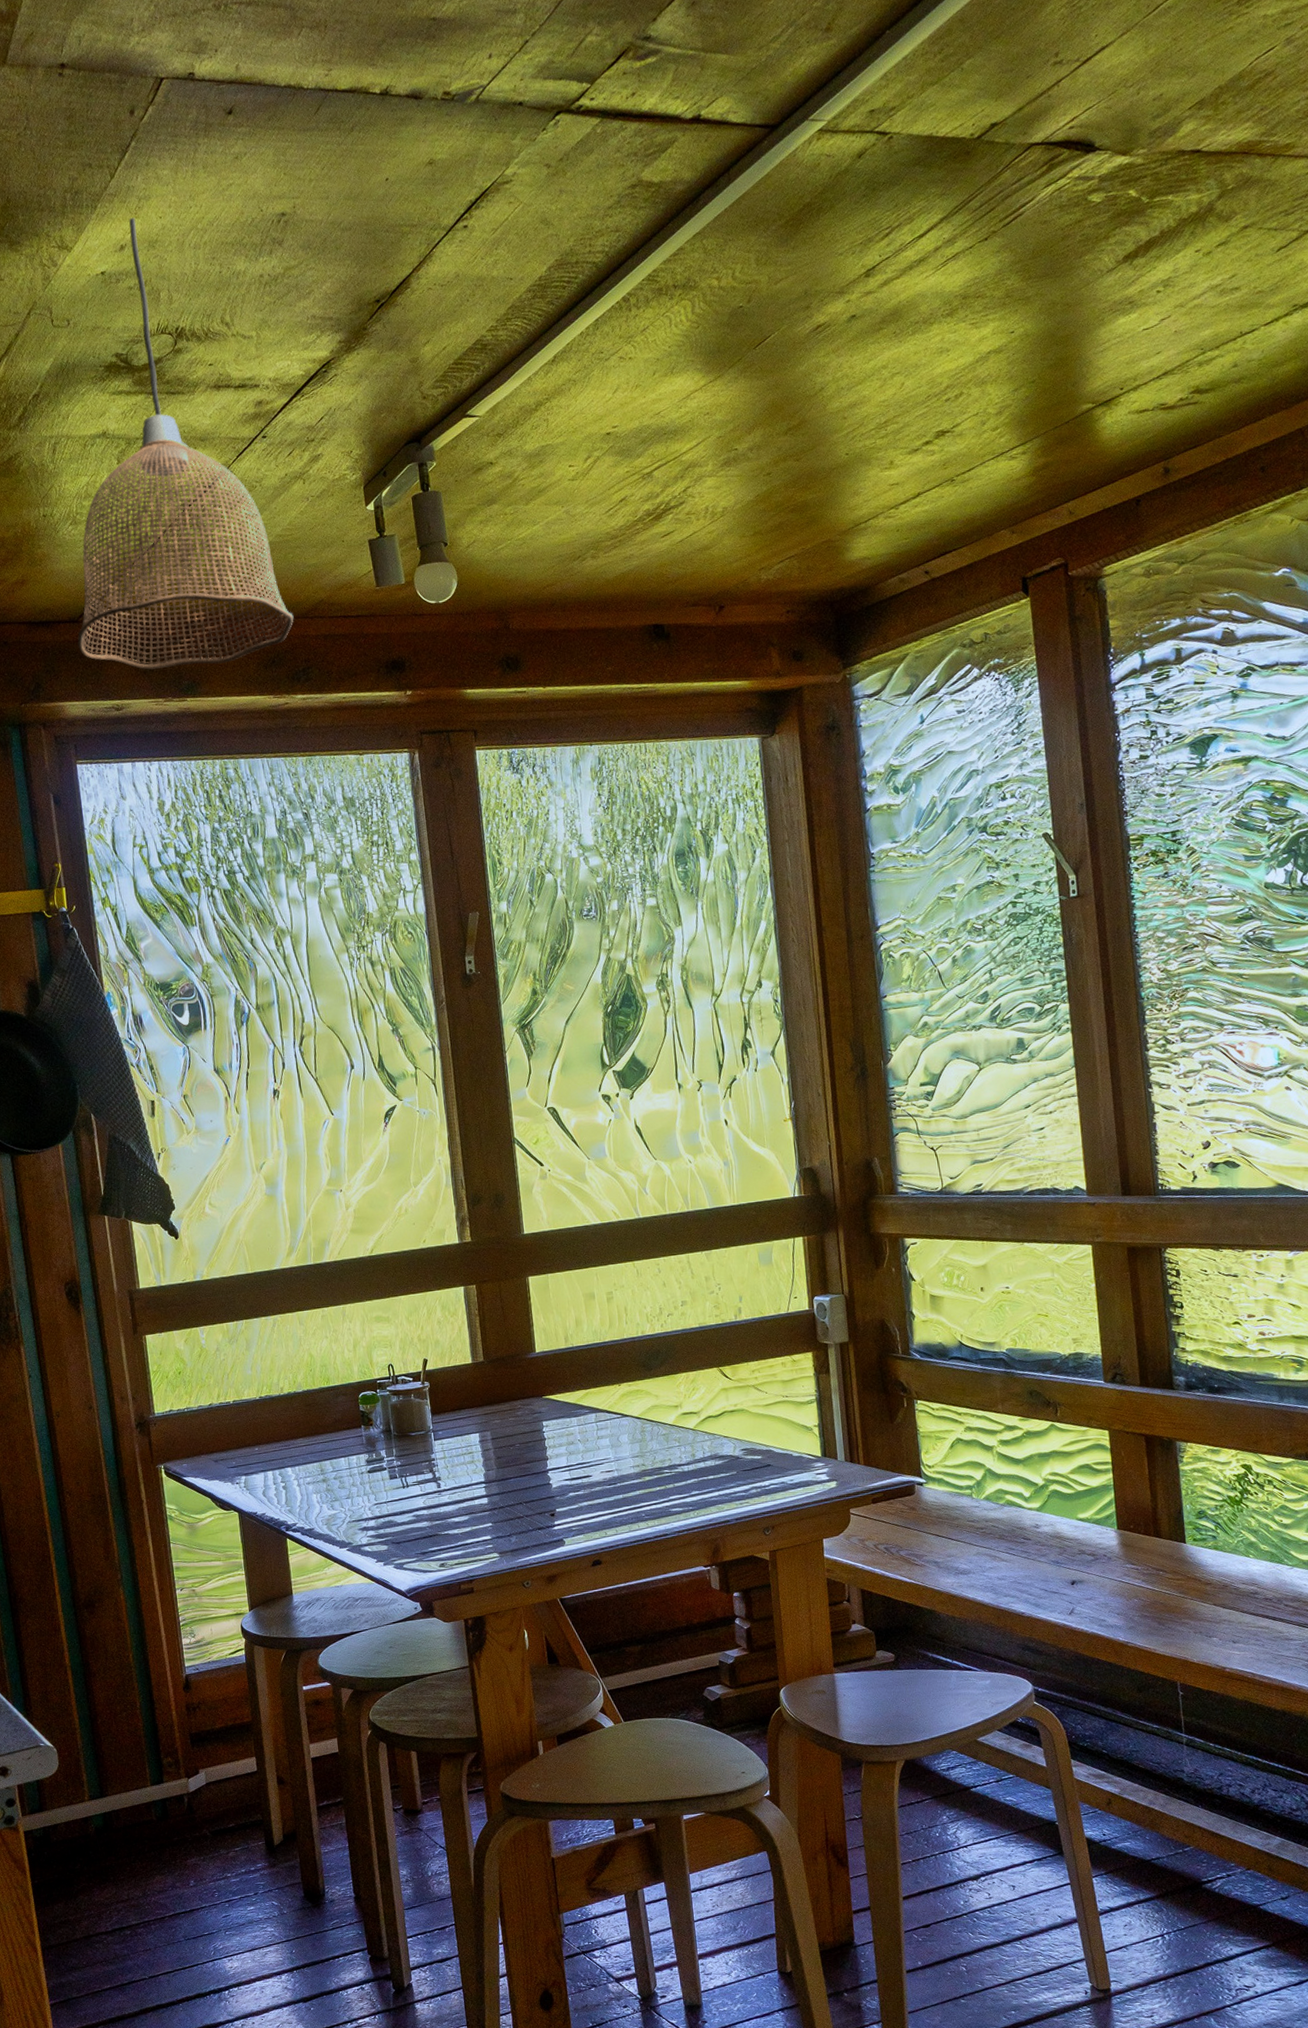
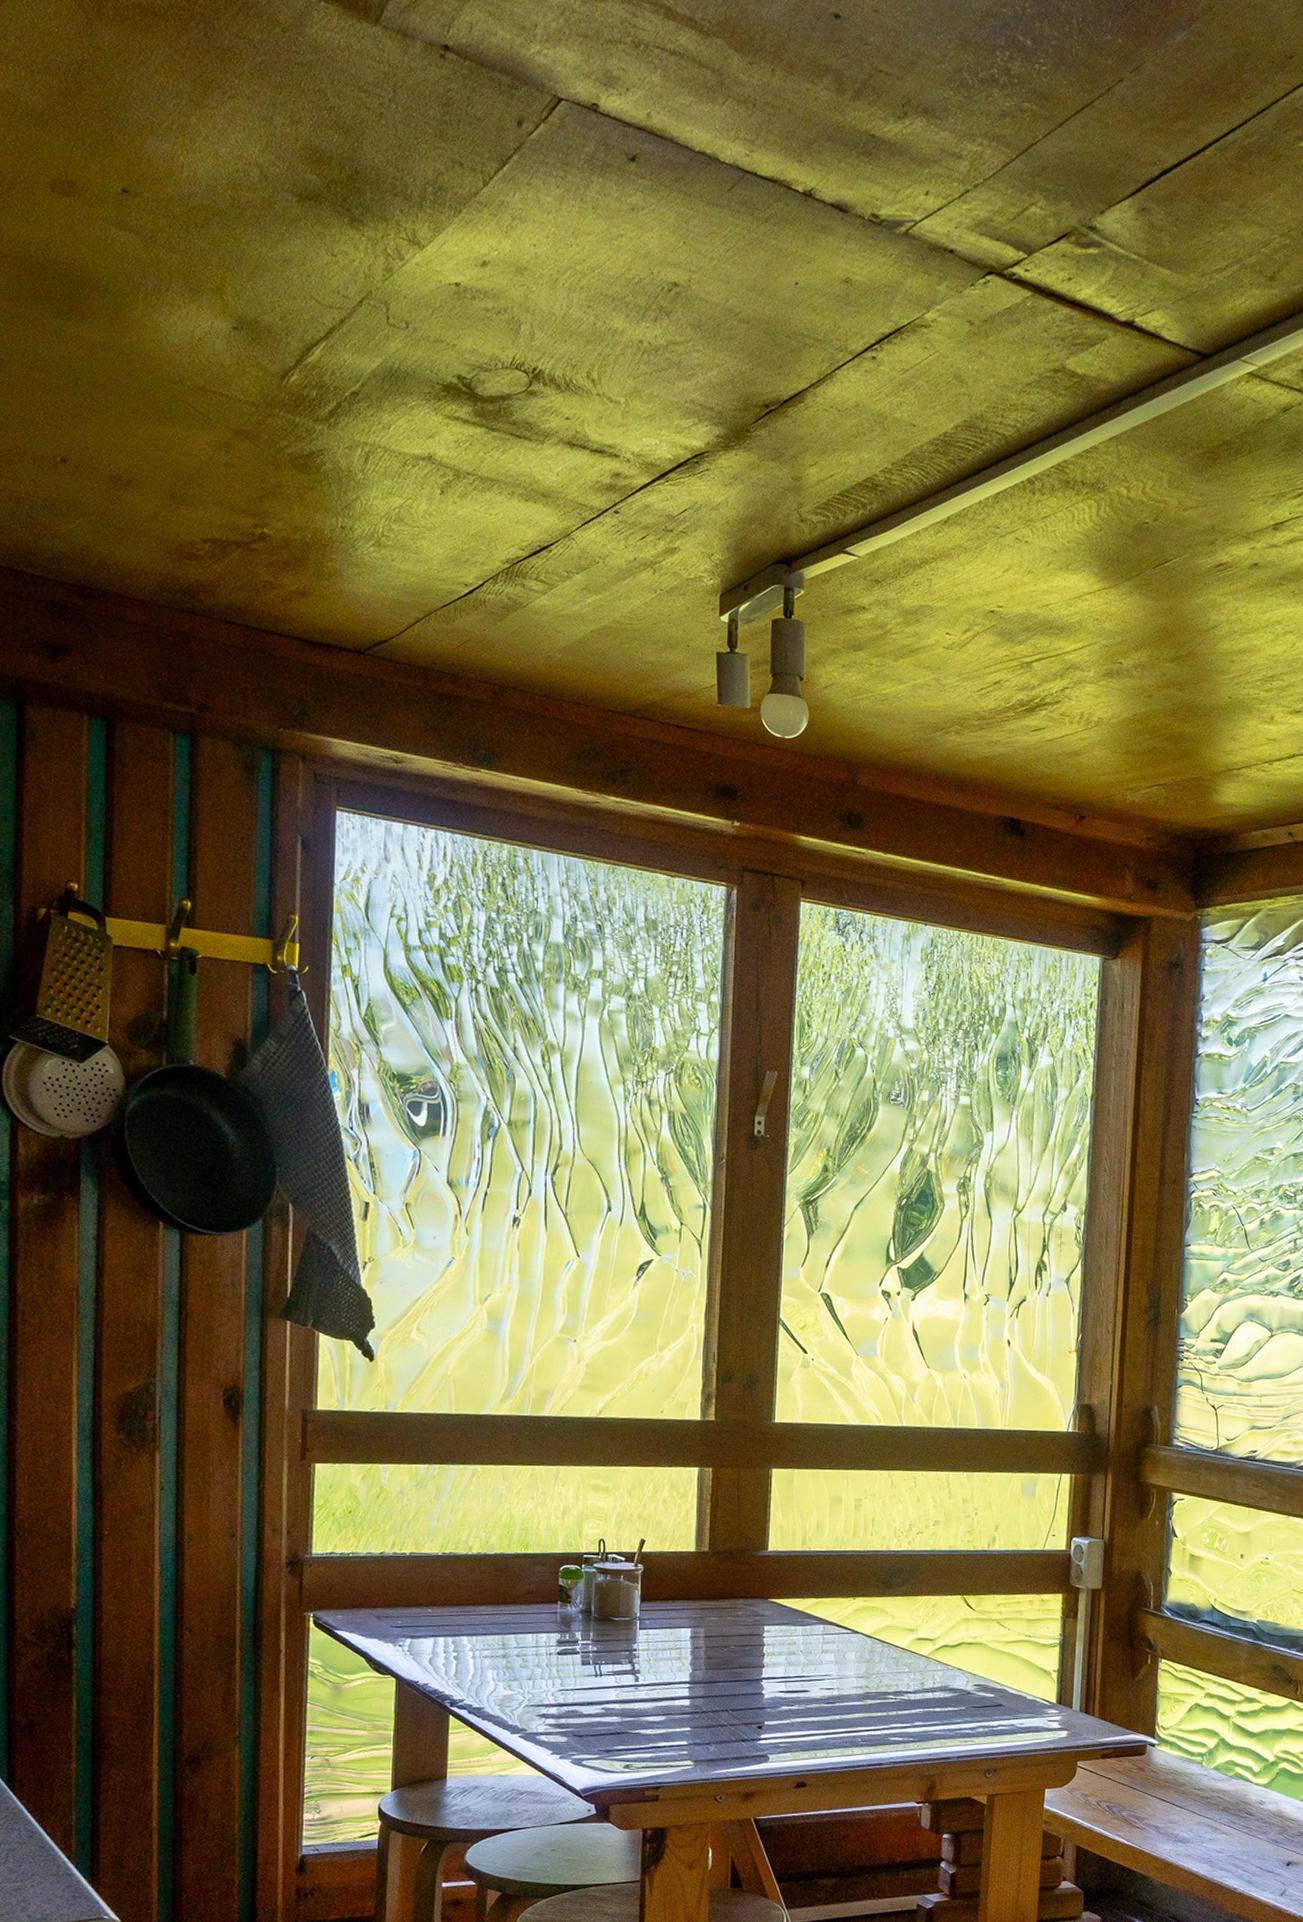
pendant lamp: present [77,218,294,670] -> none [359,235,620,742]

